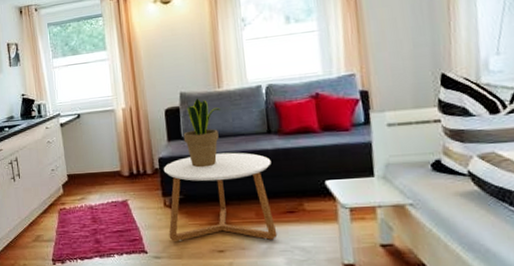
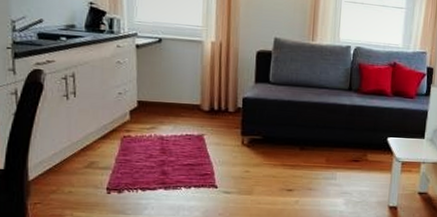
coffee table: present [163,152,278,241] -> none [242,100,347,183]
potted plant: present [183,98,220,168] -> none [271,46,311,113]

